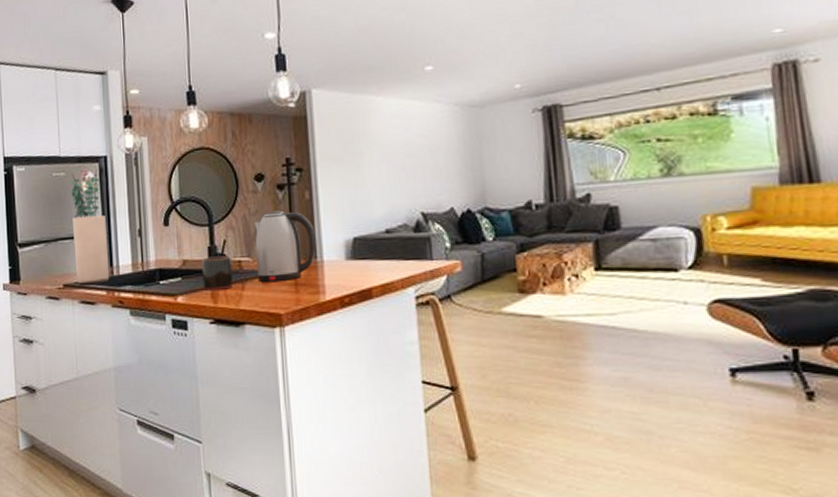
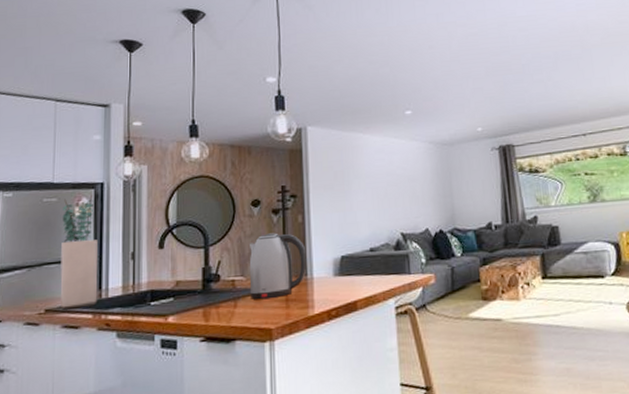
mug: present [201,255,233,290] -> none [194,275,226,310]

